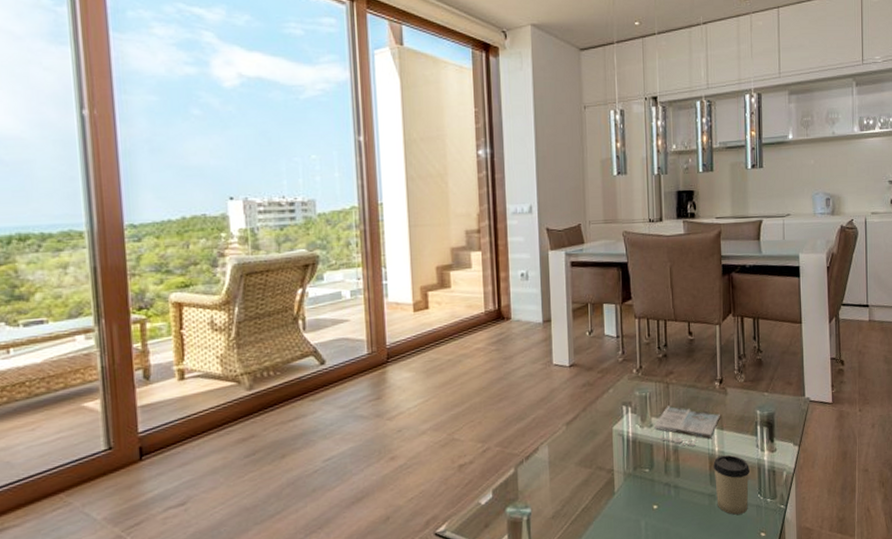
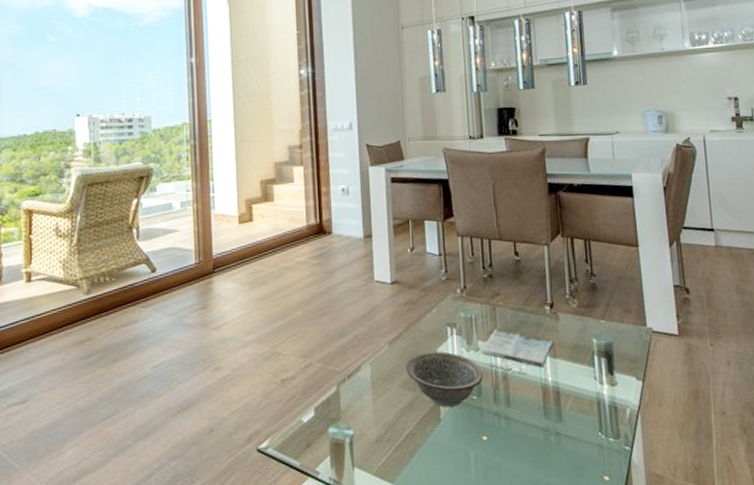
decorative bowl: none [582,429,656,481] -> present [406,351,484,407]
cup: present [713,455,751,515] -> none [547,386,589,453]

